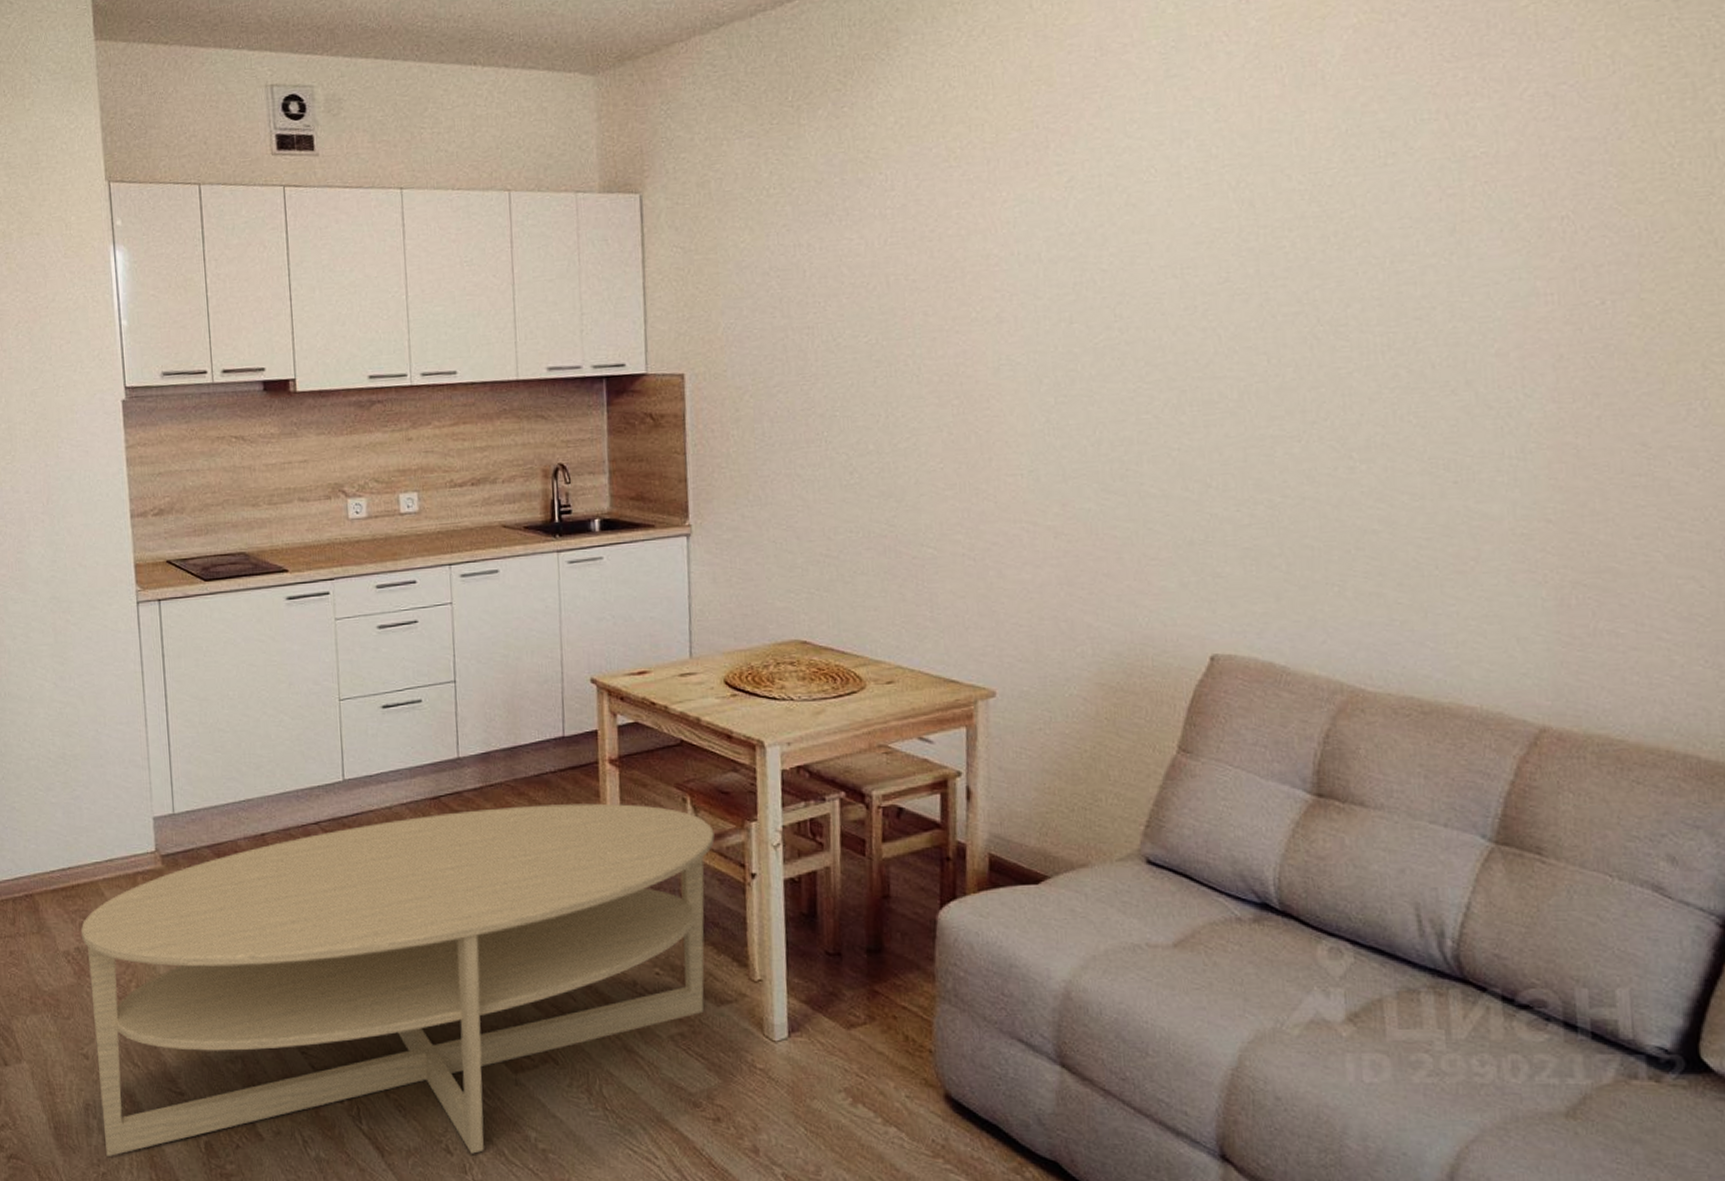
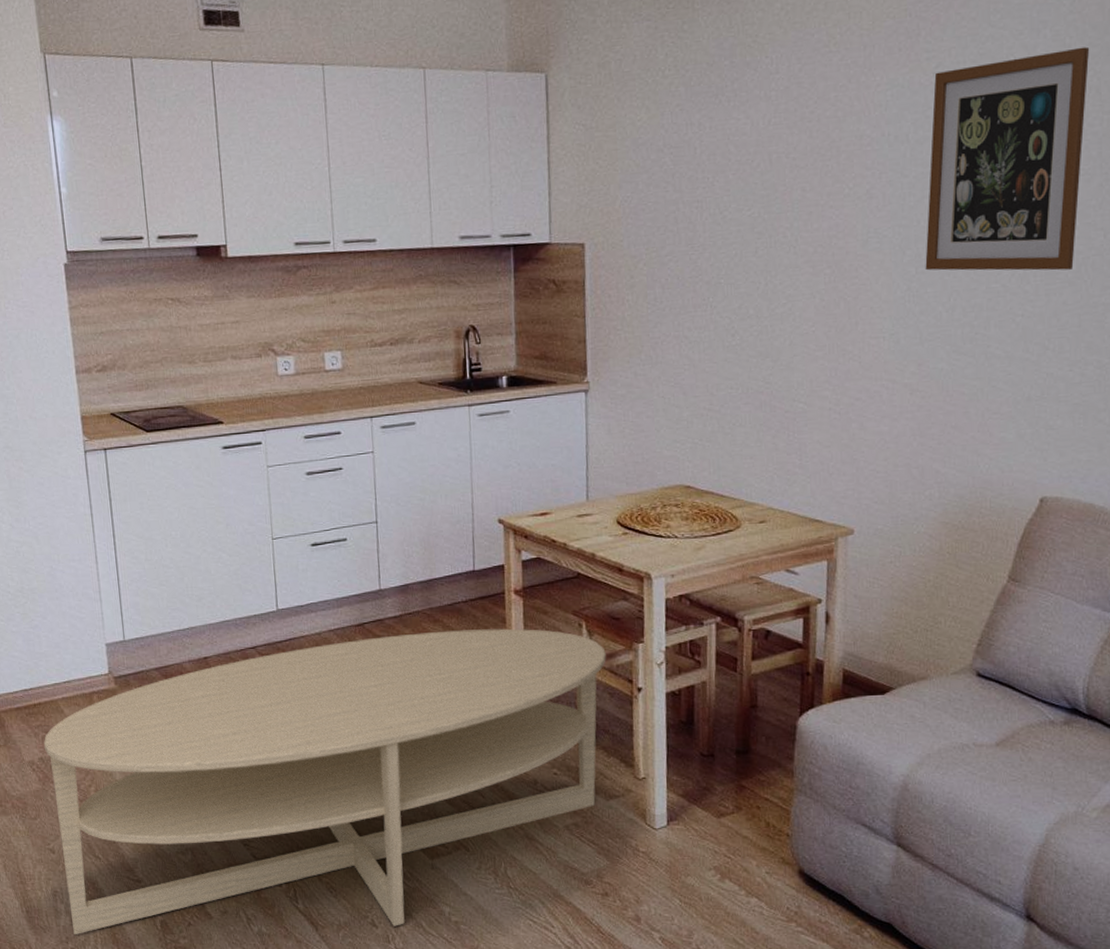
wall art: none [1065,157,1240,401] -> present [925,46,1090,271]

